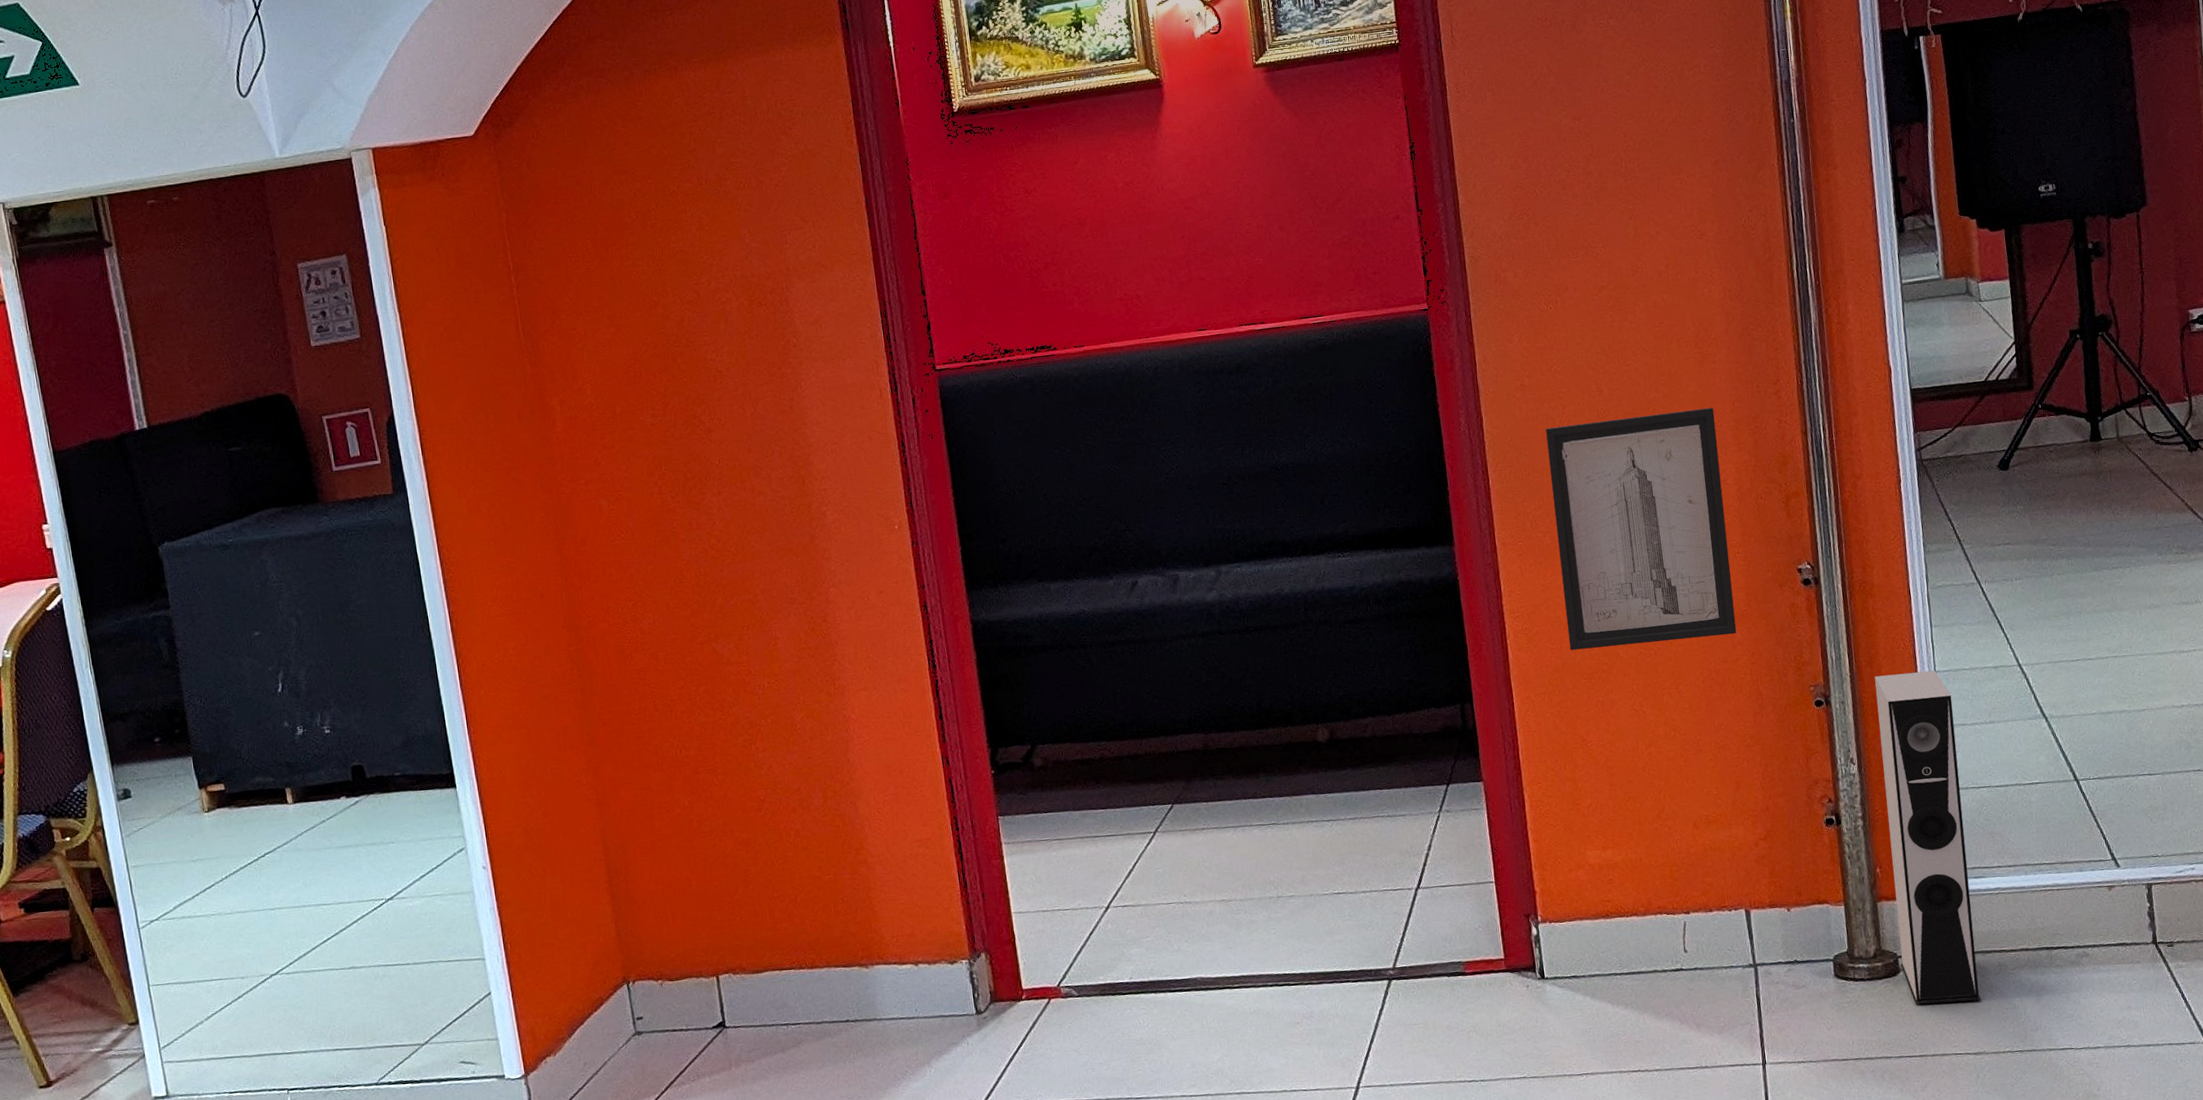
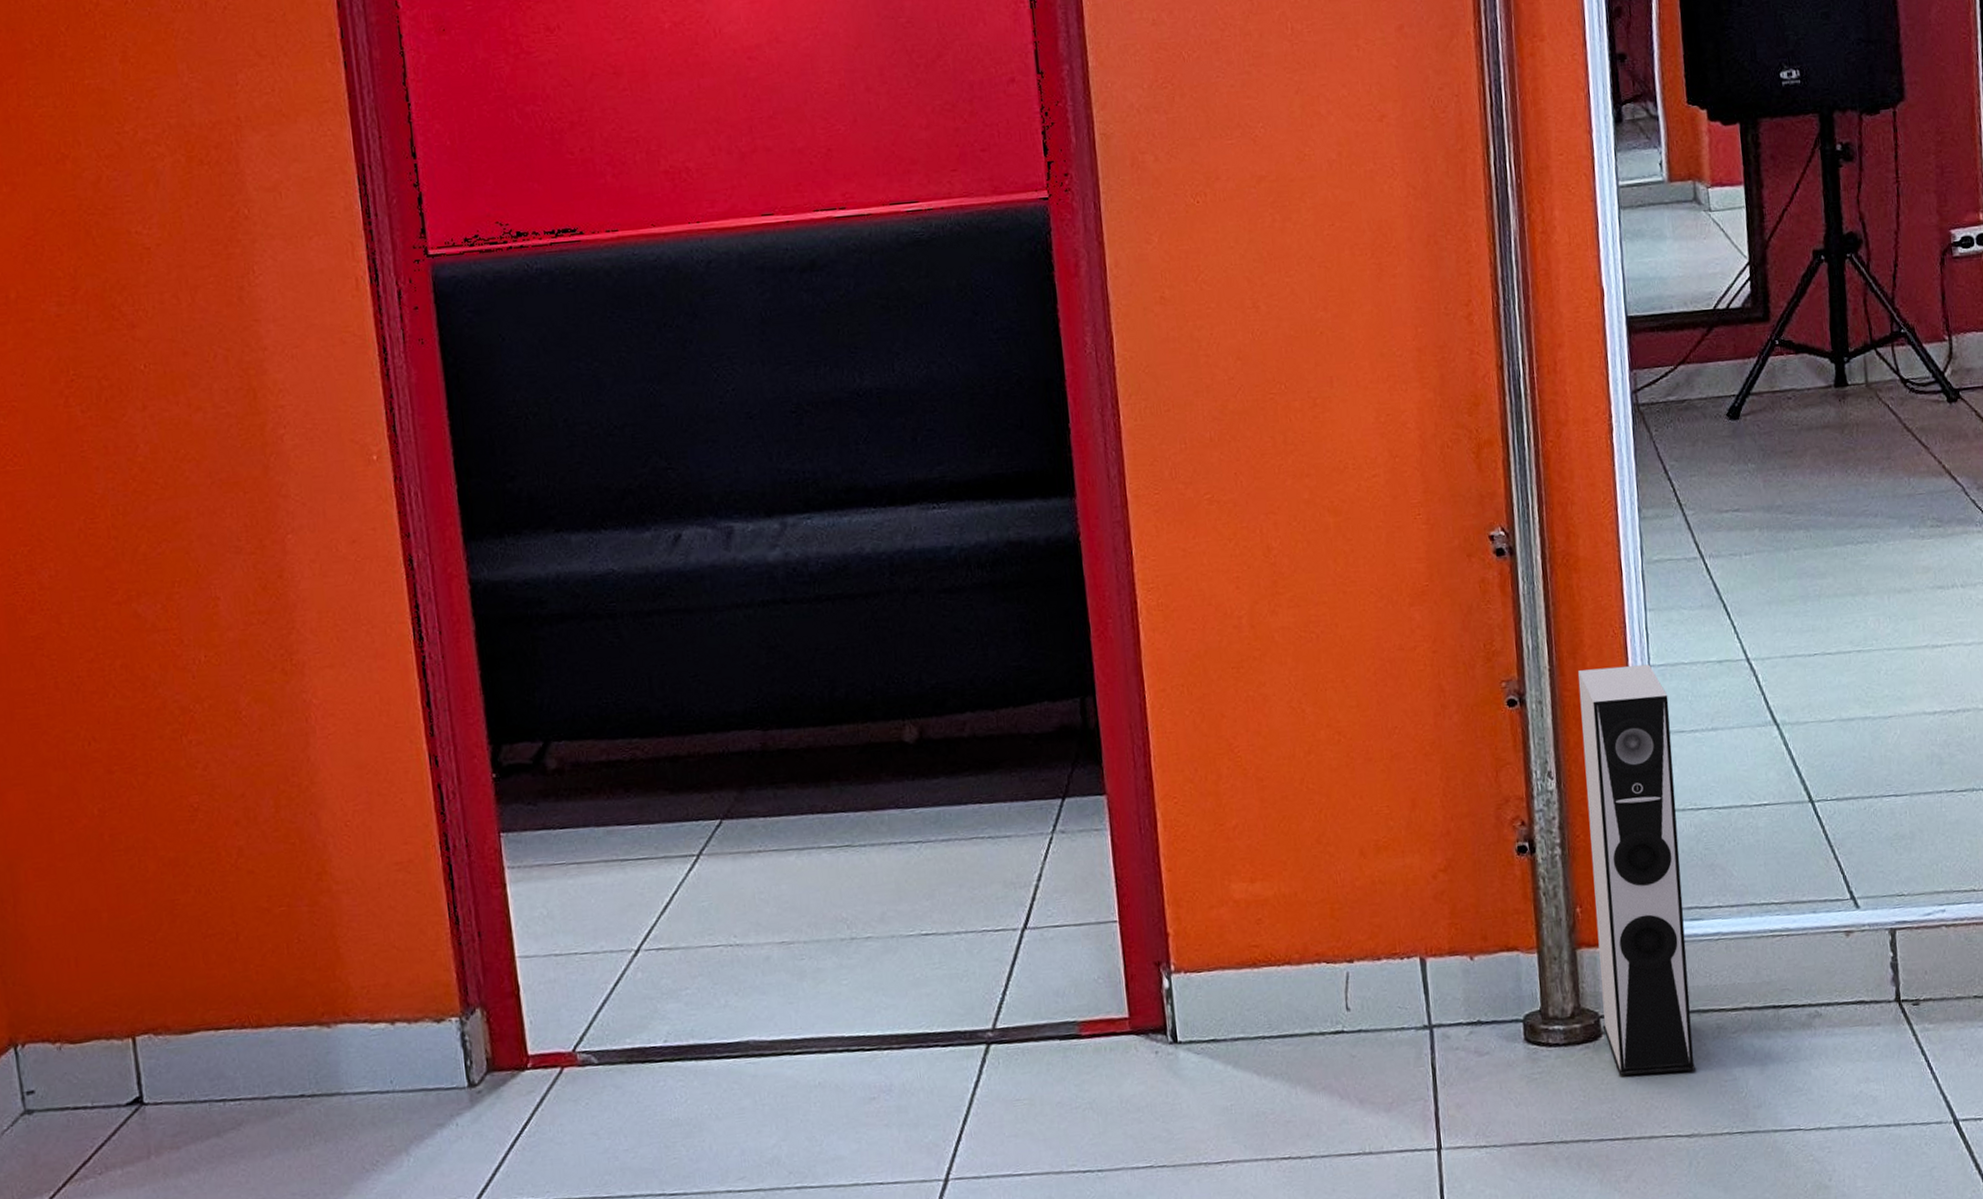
wall art: present [1545,407,1737,651] -> none [1190,331,1416,632]

